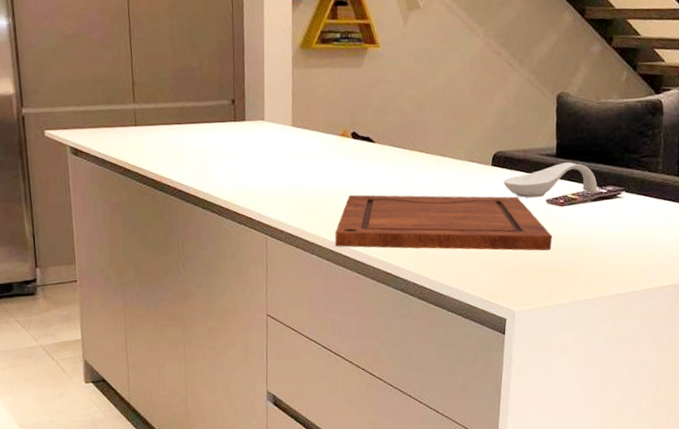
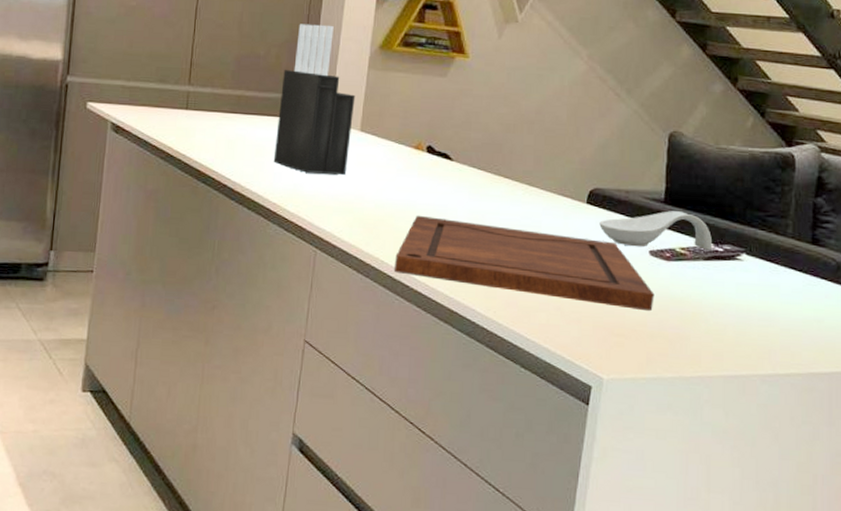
knife block: none [217,31,285,170] -> present [273,24,356,175]

